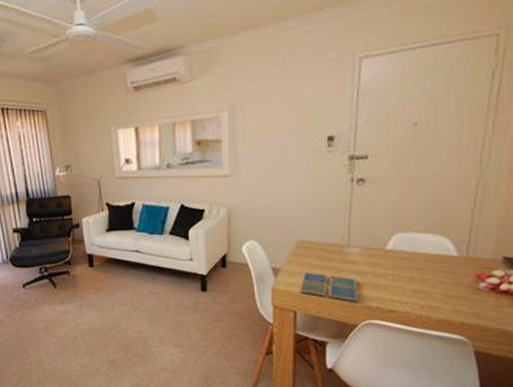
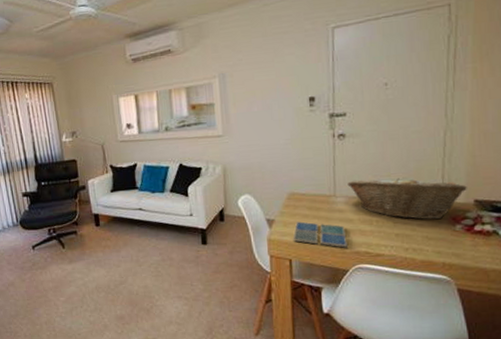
fruit basket: none [363,229,496,277] -> present [347,178,467,220]

